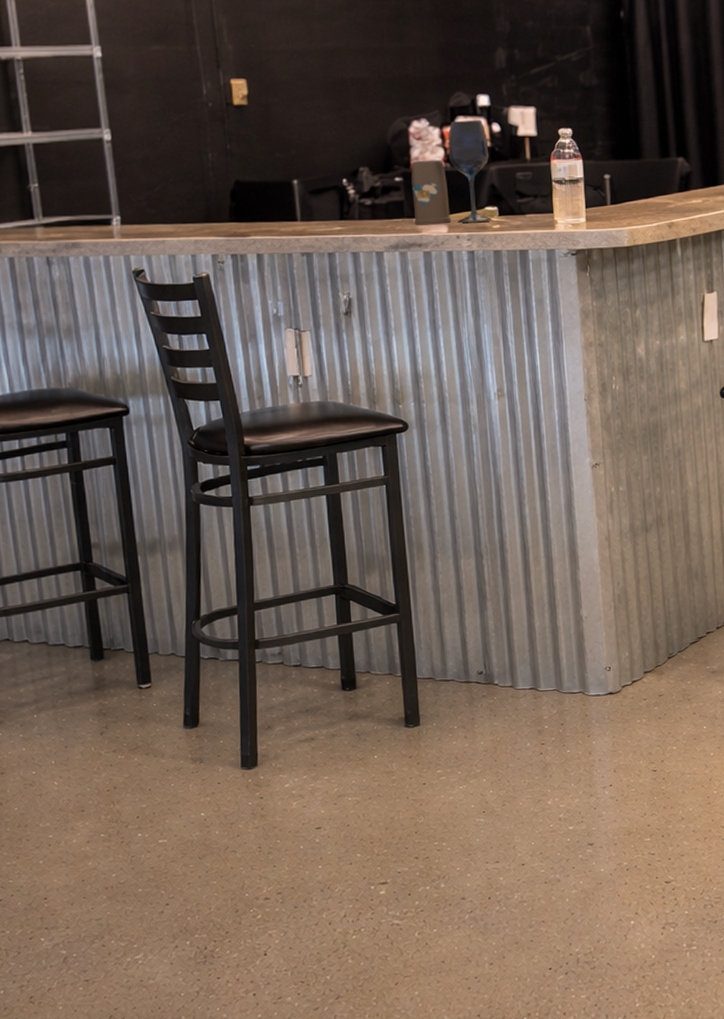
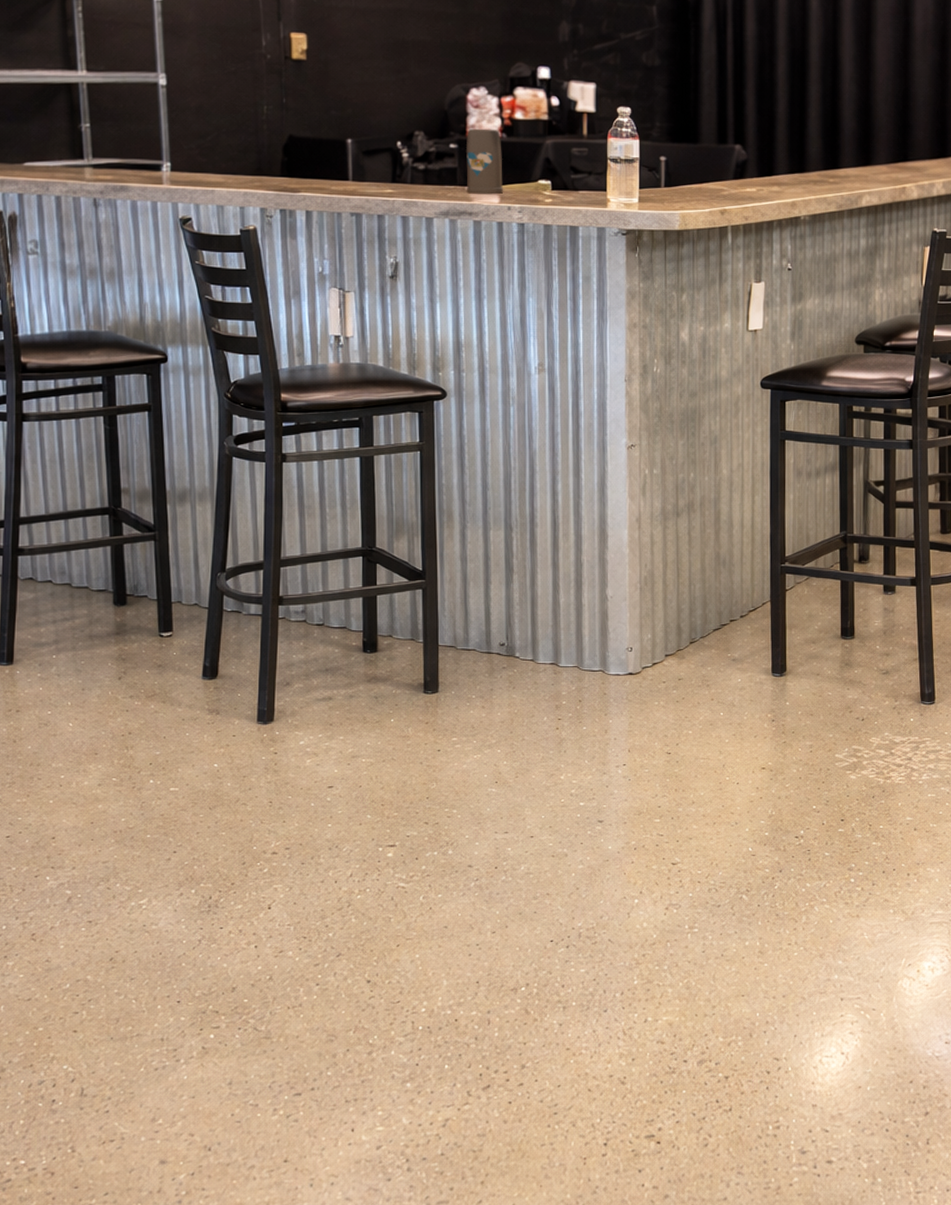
wineglass: present [447,120,492,224] -> none [505,91,546,196]

